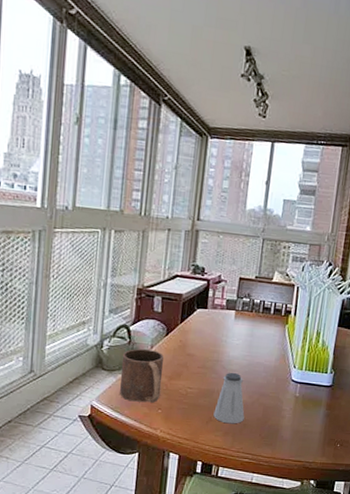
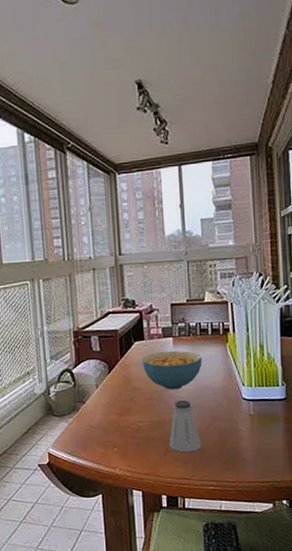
mug: present [120,348,164,403] -> none [70,389,114,444]
cereal bowl: none [201,323,260,362] -> present [141,350,202,390]

